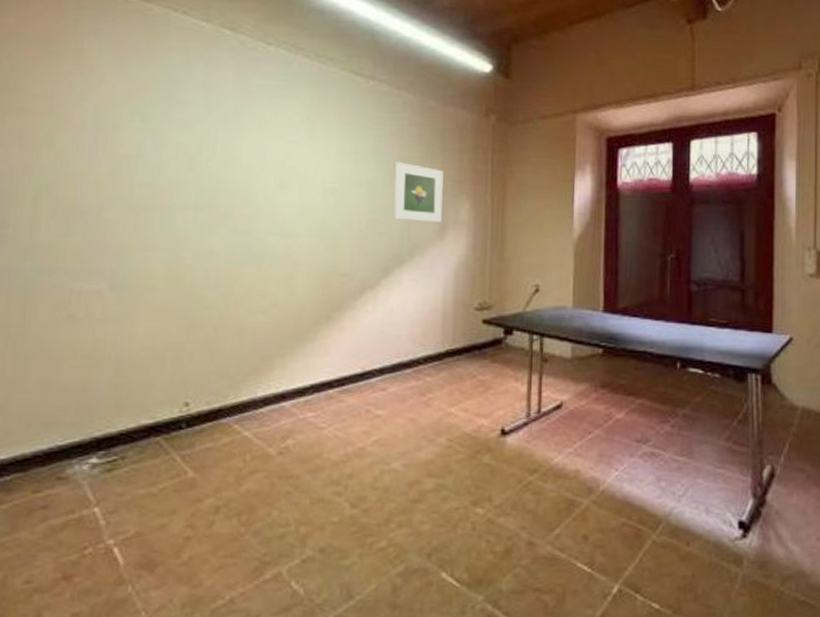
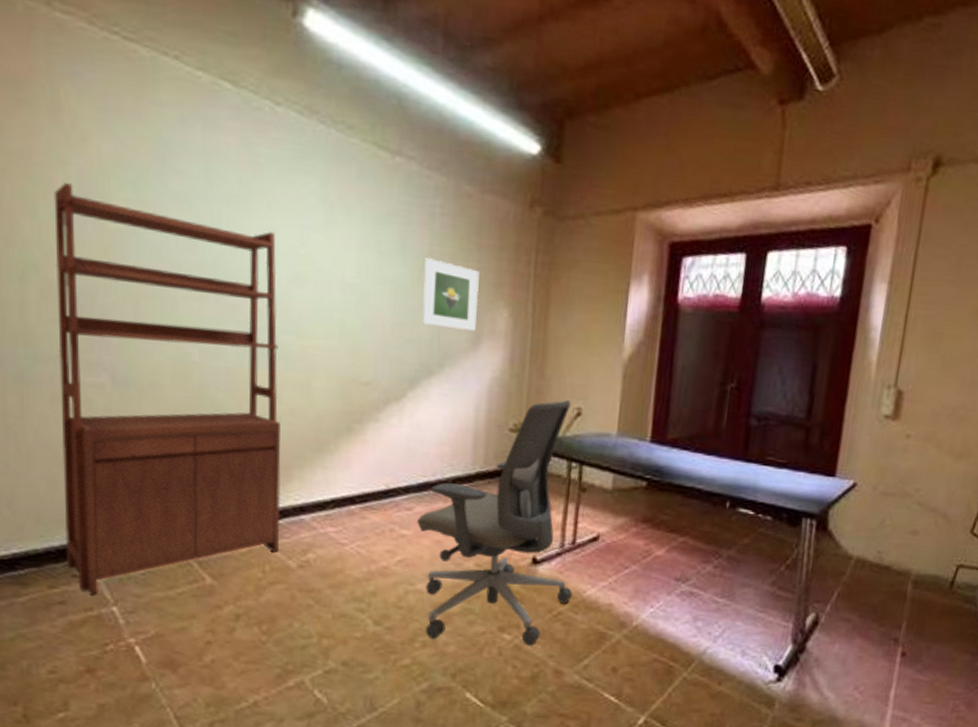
bookshelf: none [52,117,265,496] -> present [54,183,281,594]
office chair: none [391,278,540,519] -> present [417,400,572,646]

